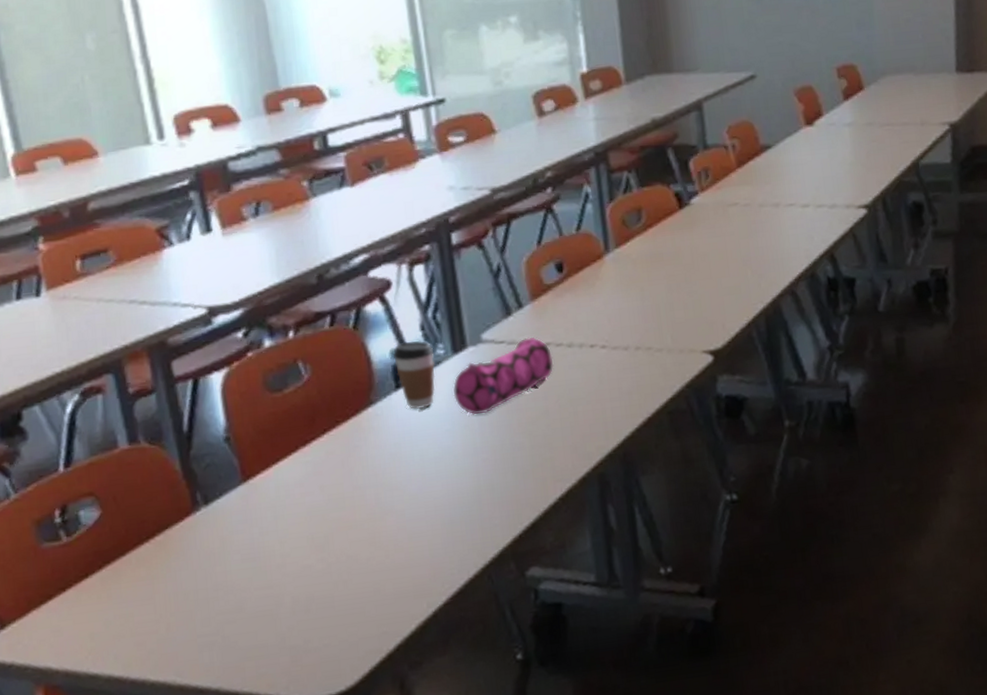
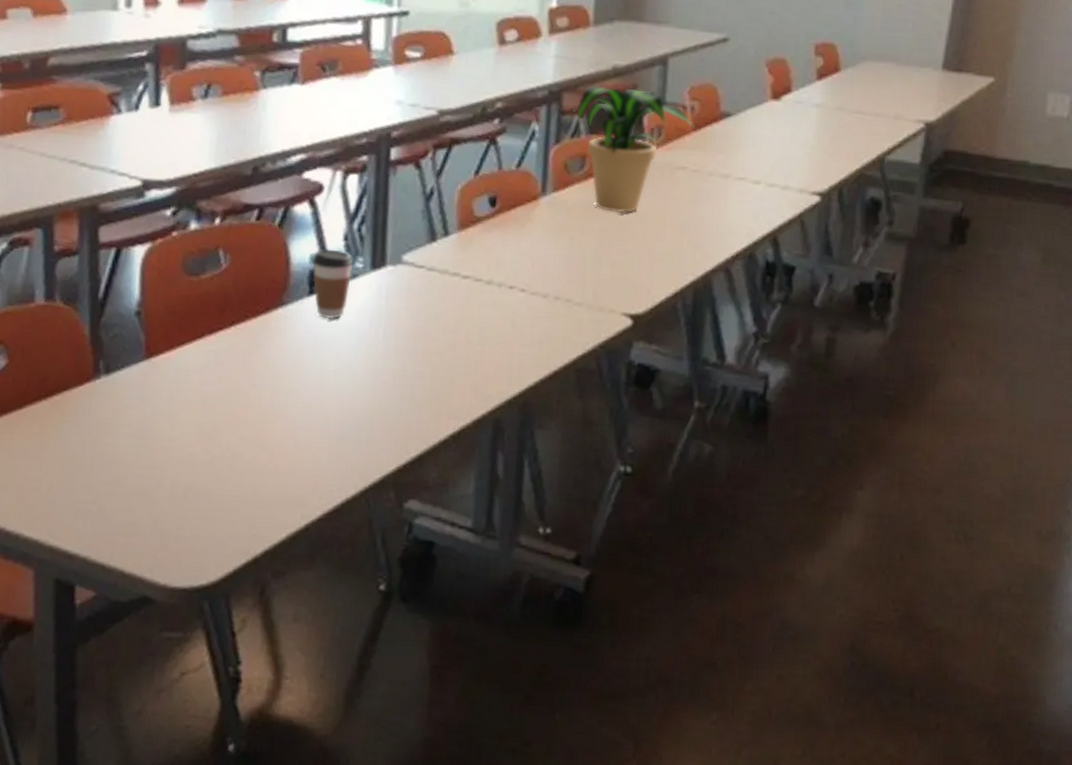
pencil case: present [453,337,554,415] -> none [364,266,470,336]
potted plant: none [617,136,740,258] -> present [568,84,696,213]

